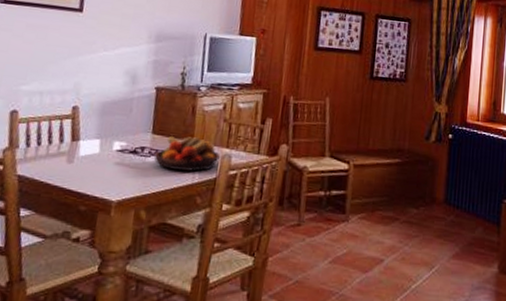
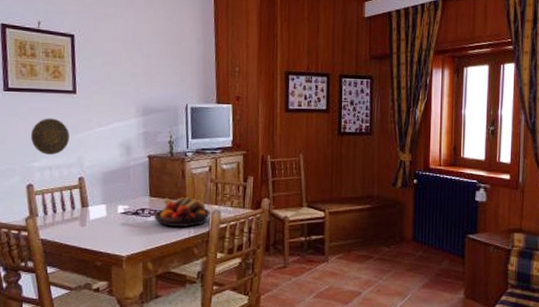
decorative plate: none [23,36,69,79] -> present [31,118,69,155]

